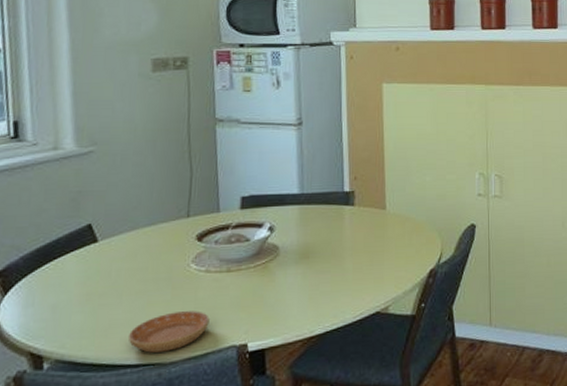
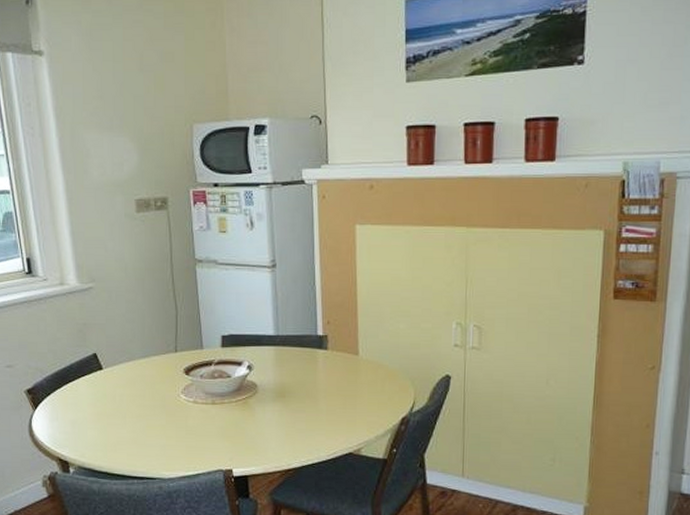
saucer: present [127,311,210,353] -> none [133,436,199,469]

